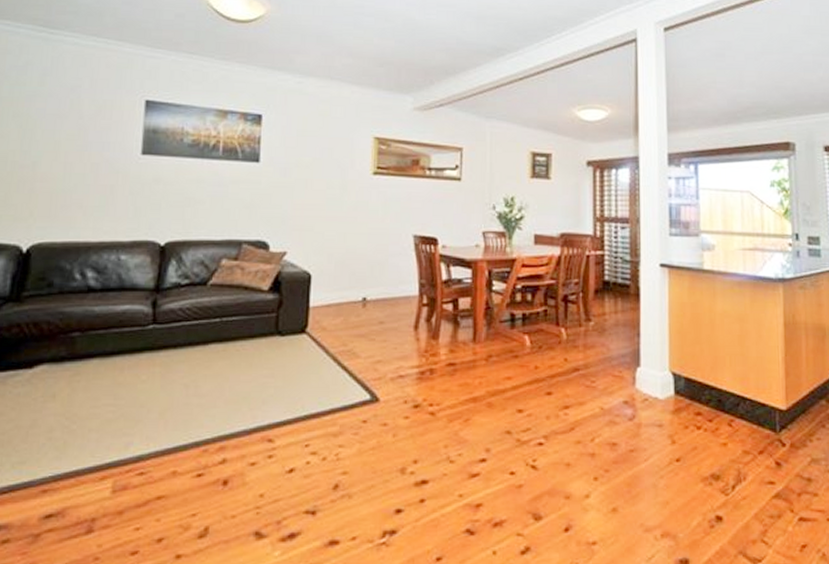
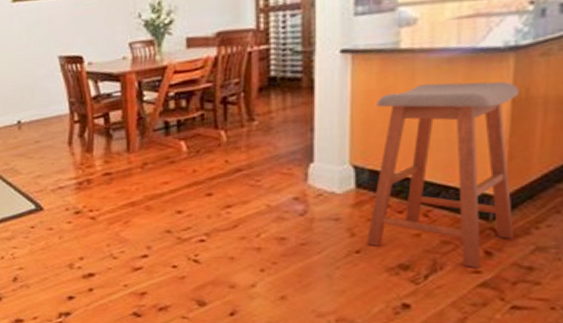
stool: none [685,302,796,480] -> present [367,81,520,269]

